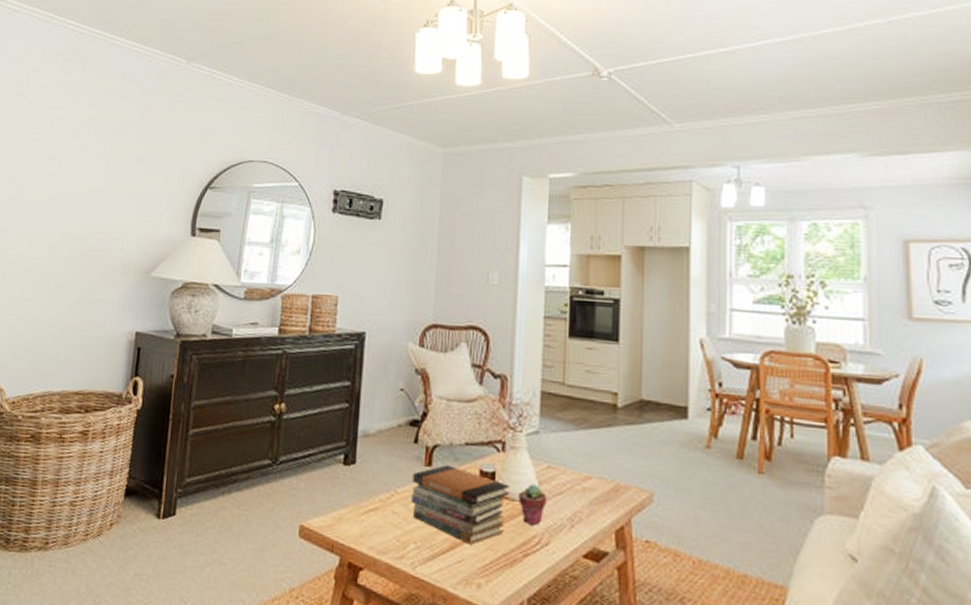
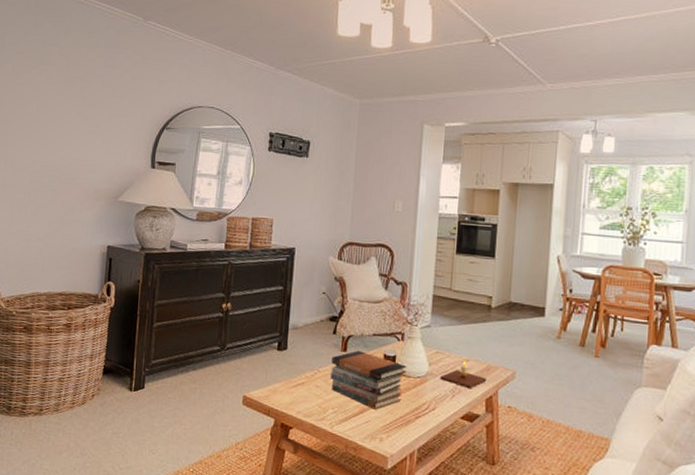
potted succulent: present [518,484,547,525] -> none [413,365,435,395]
candle: none [554,479,615,517] -> present [440,361,487,389]

